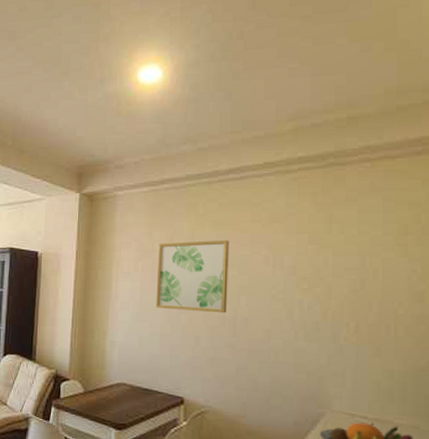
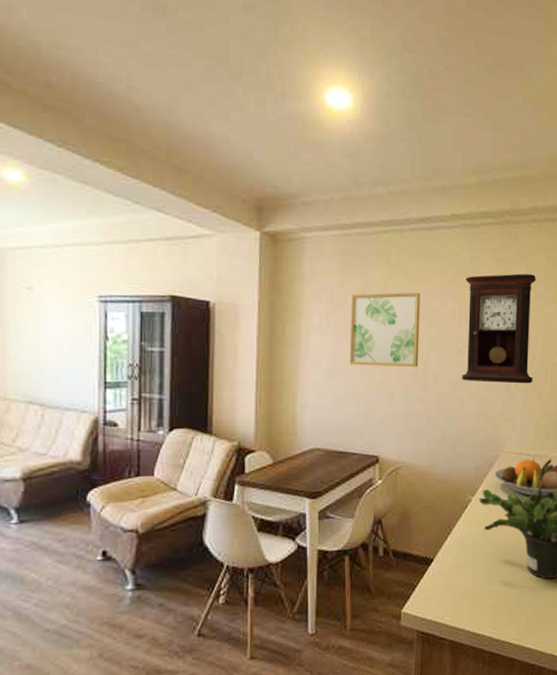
pendulum clock: none [276,217,371,337] -> present [461,273,537,384]

